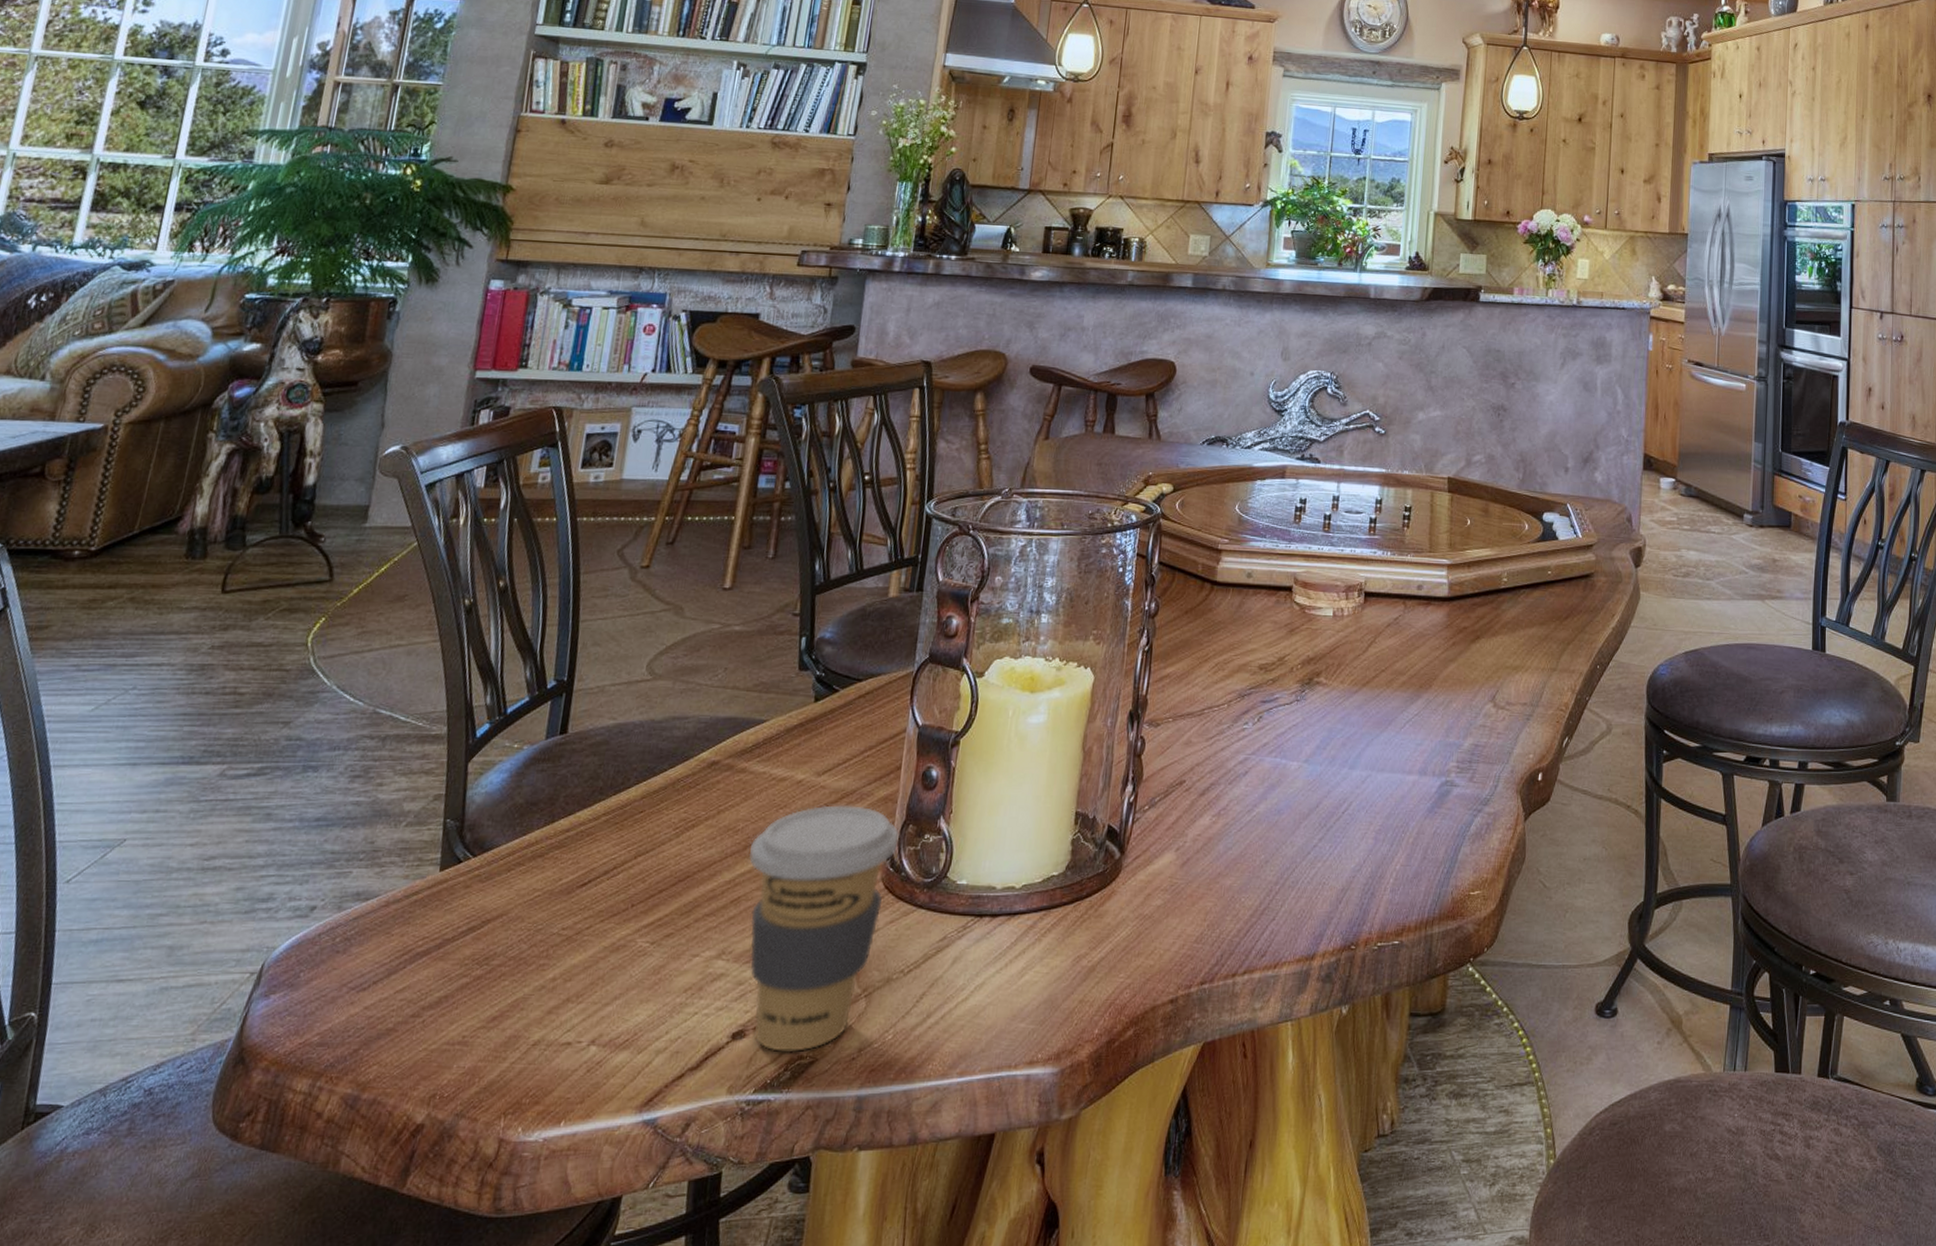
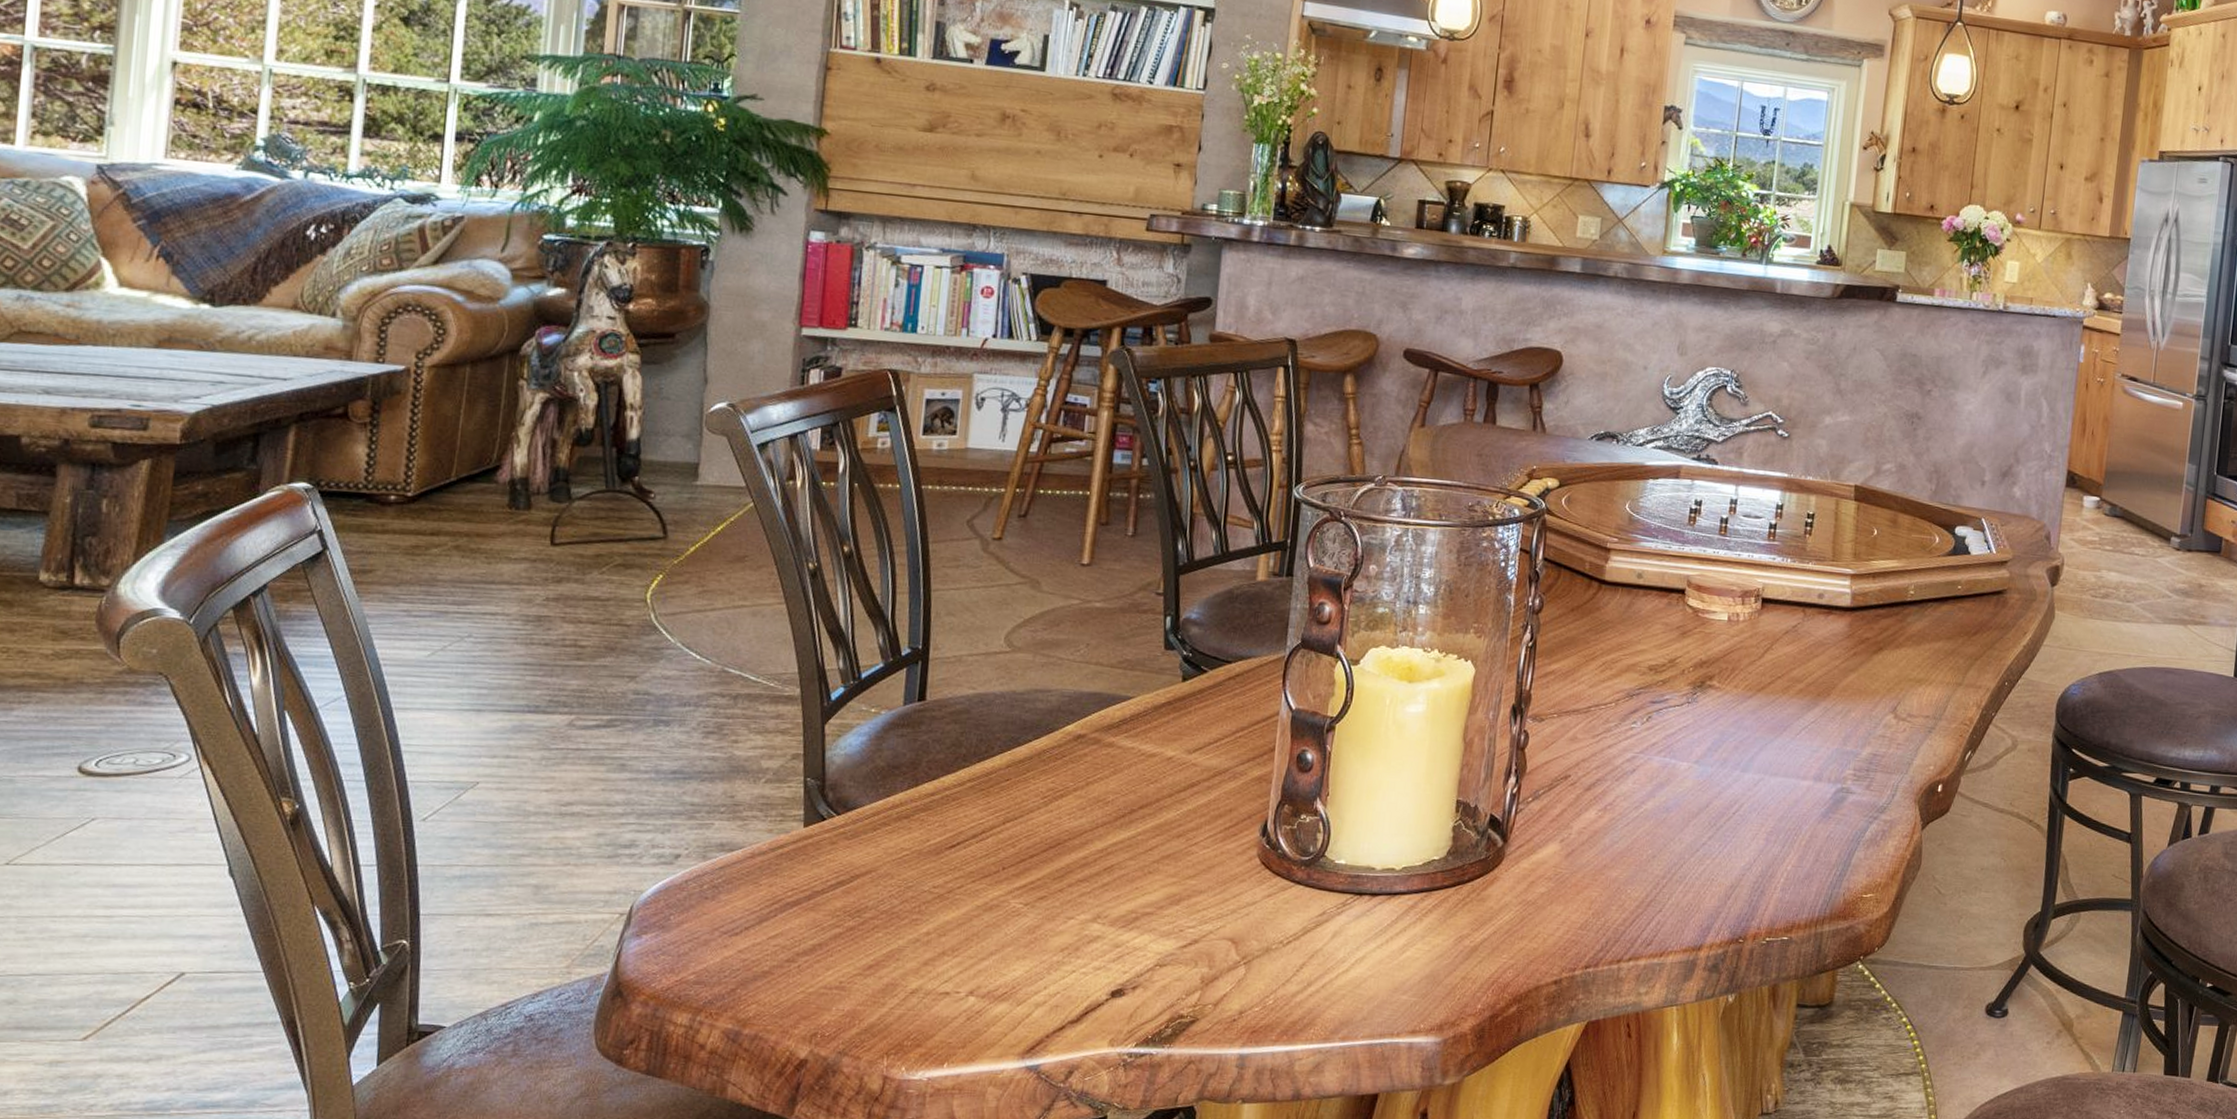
coffee cup: present [748,805,900,1052] -> none [1120,782,1276,1011]

